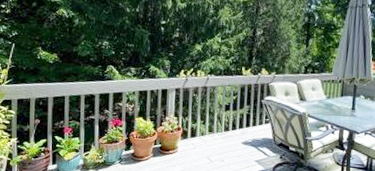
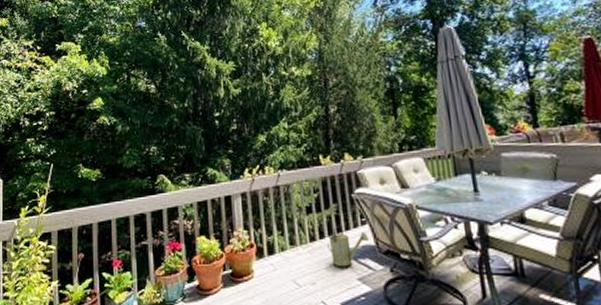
watering can: none [237,121,269,153] -> present [327,224,369,269]

